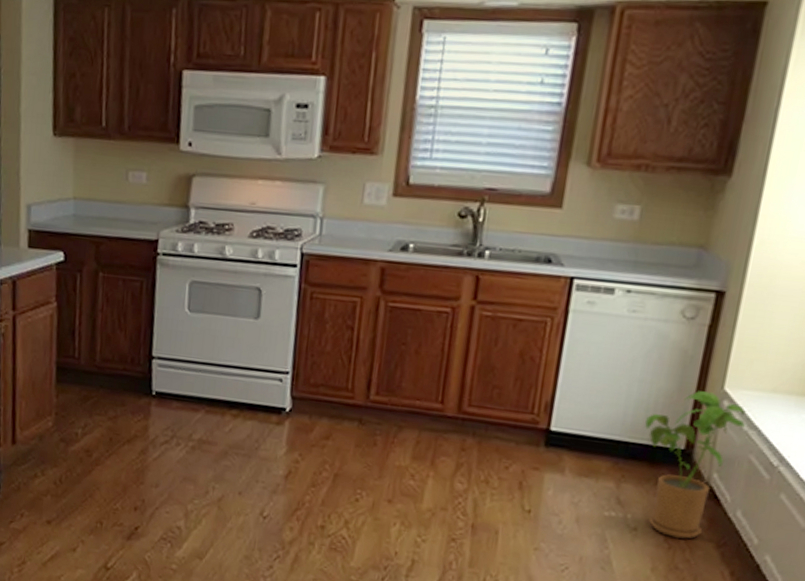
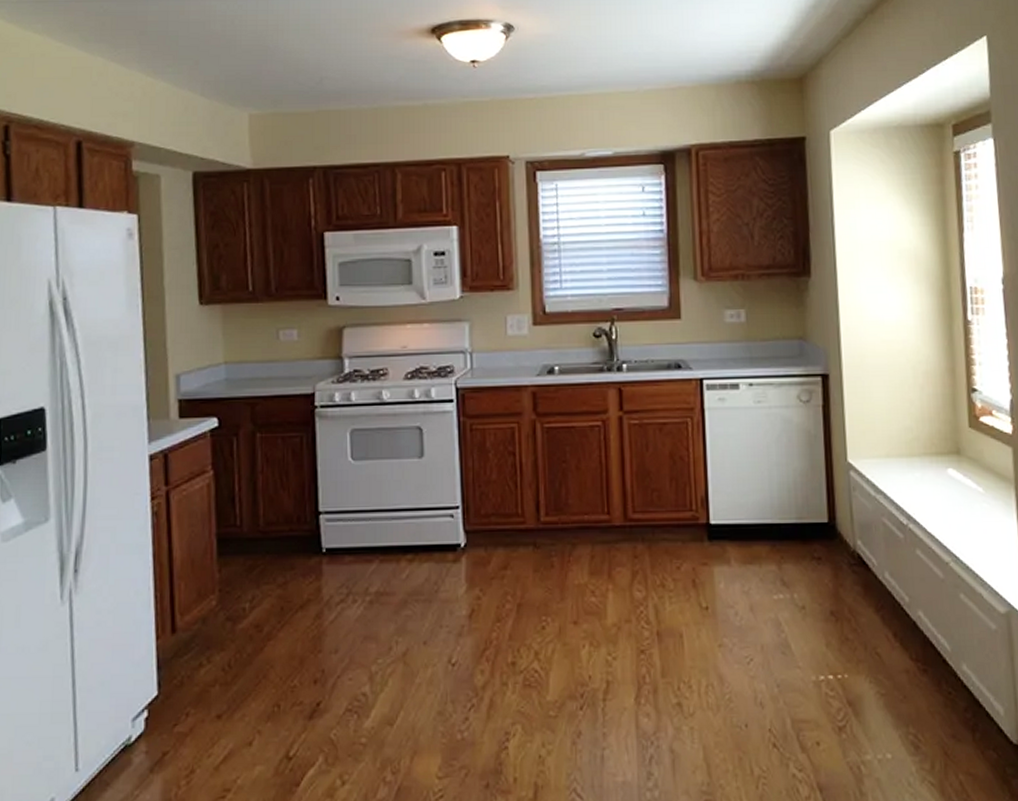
house plant: present [645,391,746,539] -> none [790,465,872,610]

